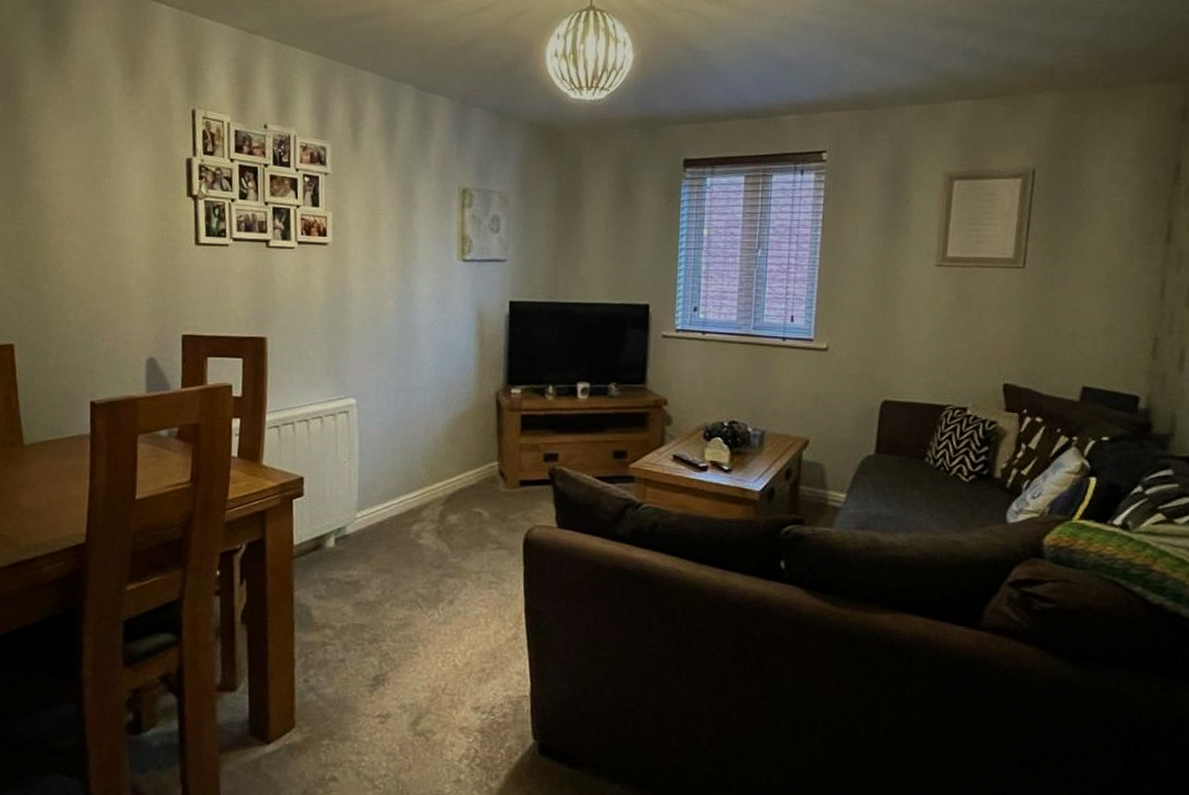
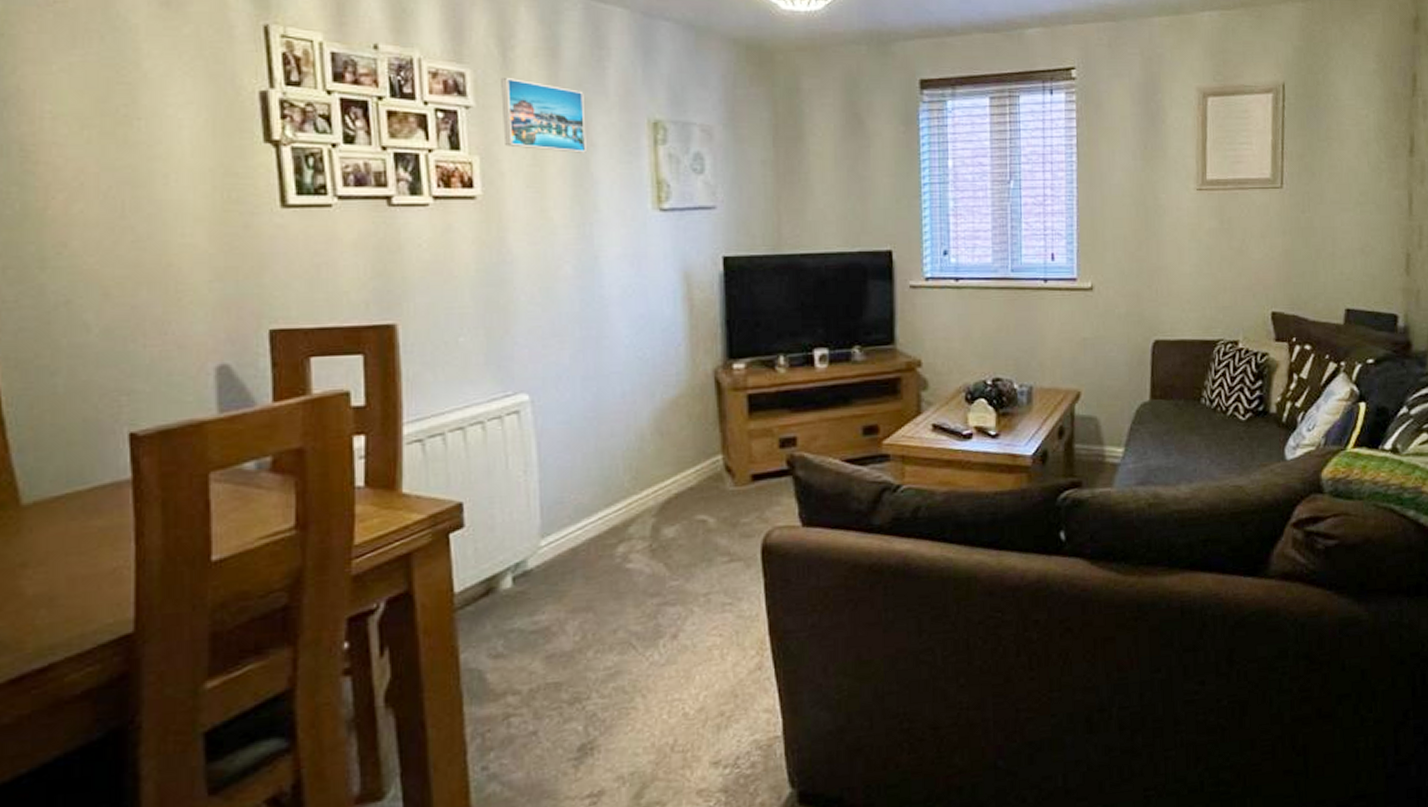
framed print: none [350,152,411,213] -> present [501,78,586,153]

